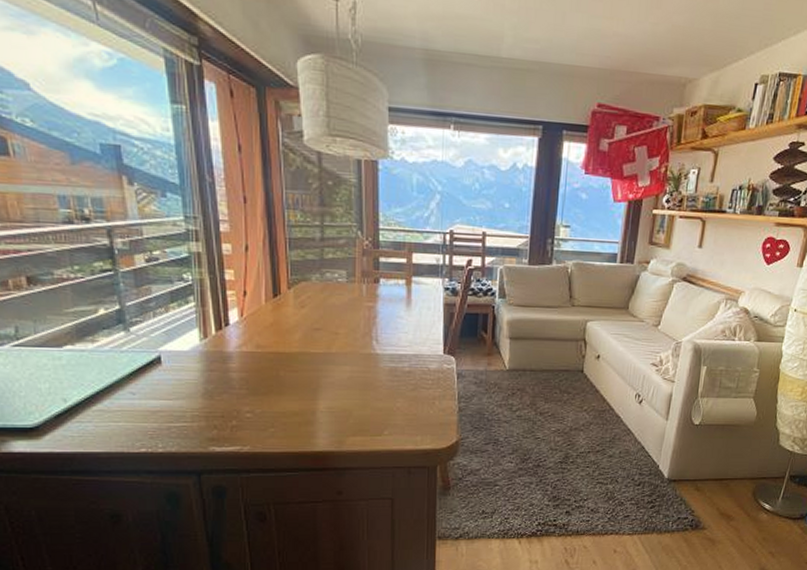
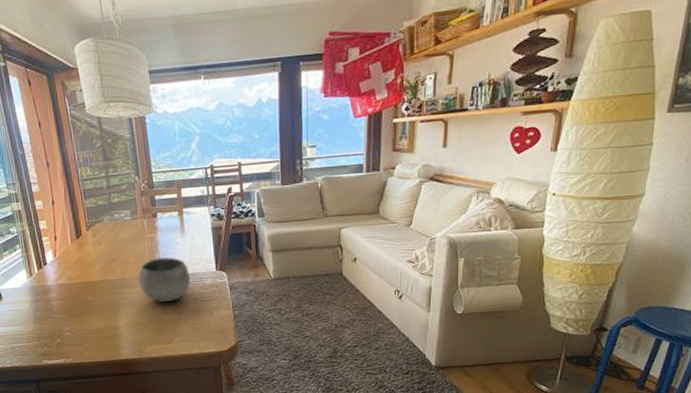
bowl: none [347,331,411,386] -> present [138,257,190,302]

